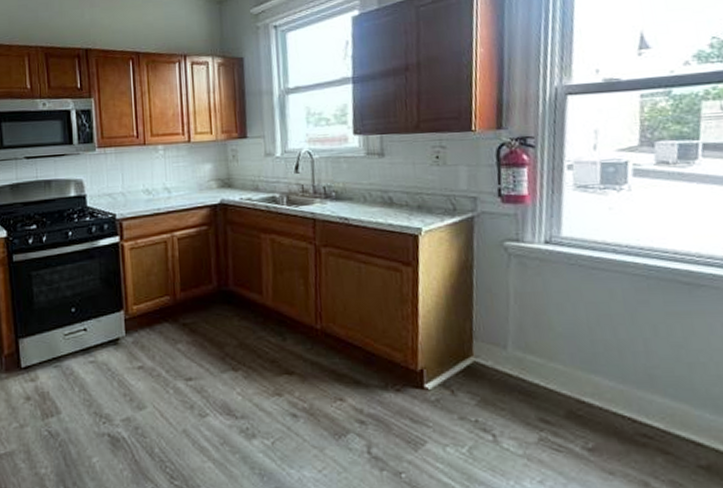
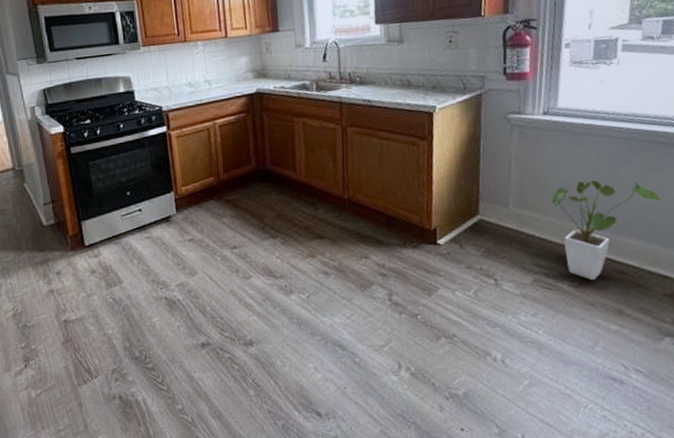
house plant: none [558,323,689,444] -> present [552,180,661,281]

